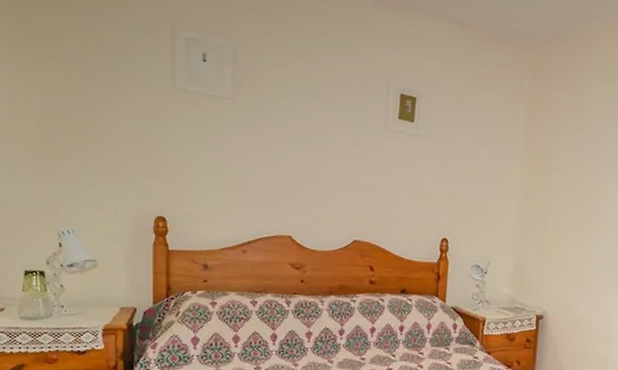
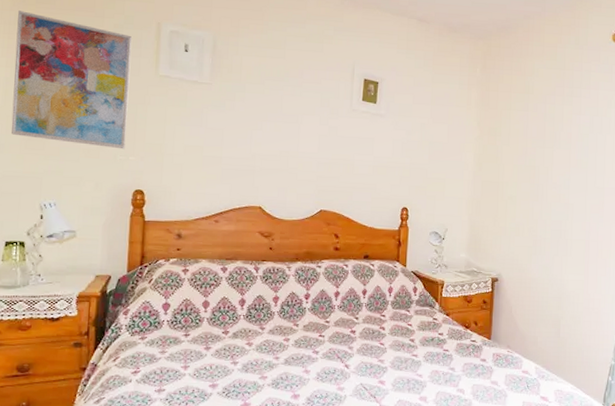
wall art: none [19,13,145,172] -> present [11,11,132,150]

